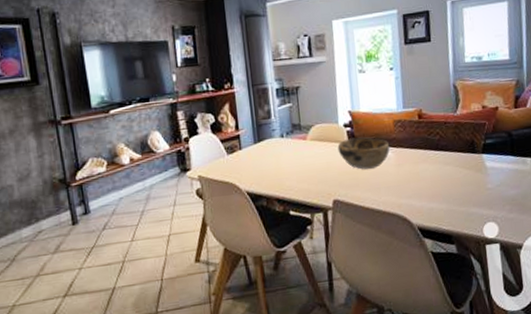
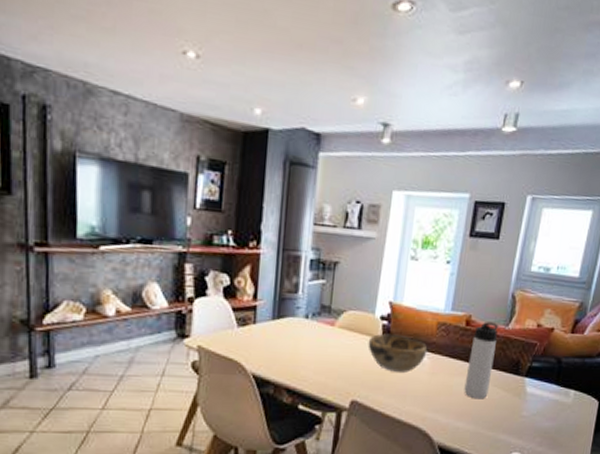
thermos bottle: none [427,111,452,181] -> present [464,322,498,399]

